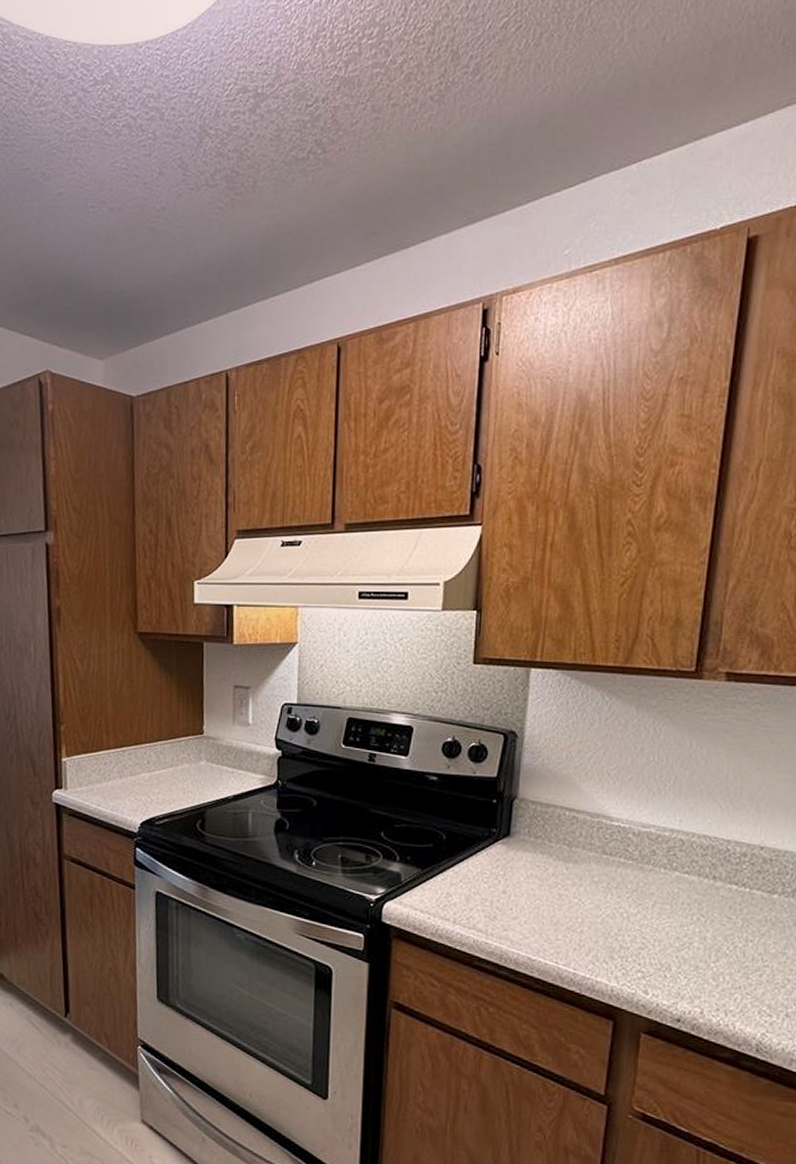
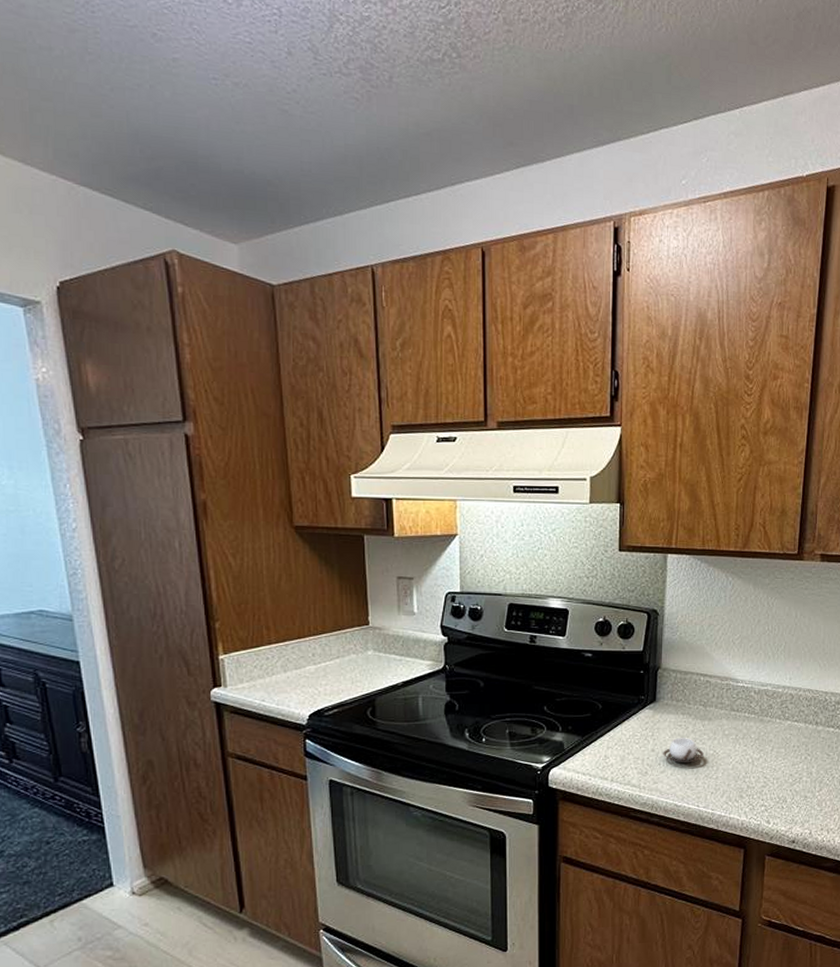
cup: none [516,880,566,911] -> present [663,738,704,763]

